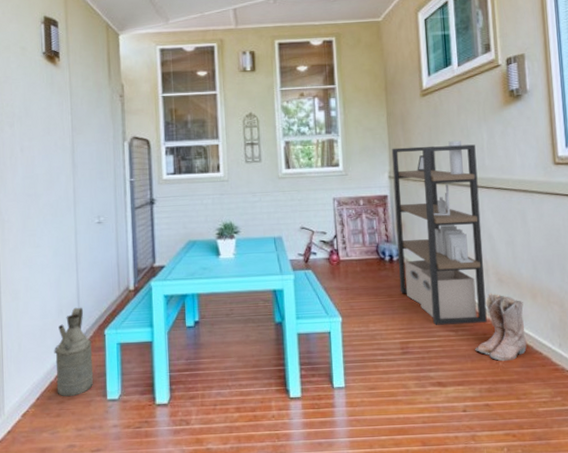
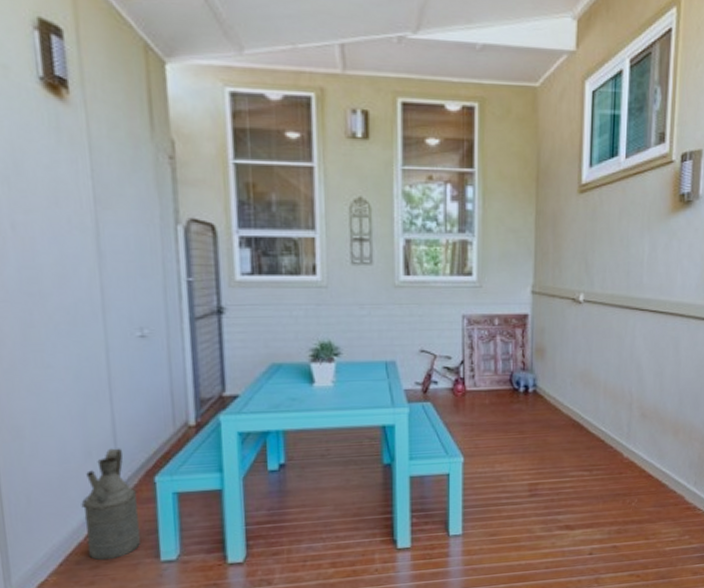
shelving unit: present [391,140,487,325] -> none [533,252,634,465]
boots: present [475,293,527,361] -> none [609,429,664,501]

